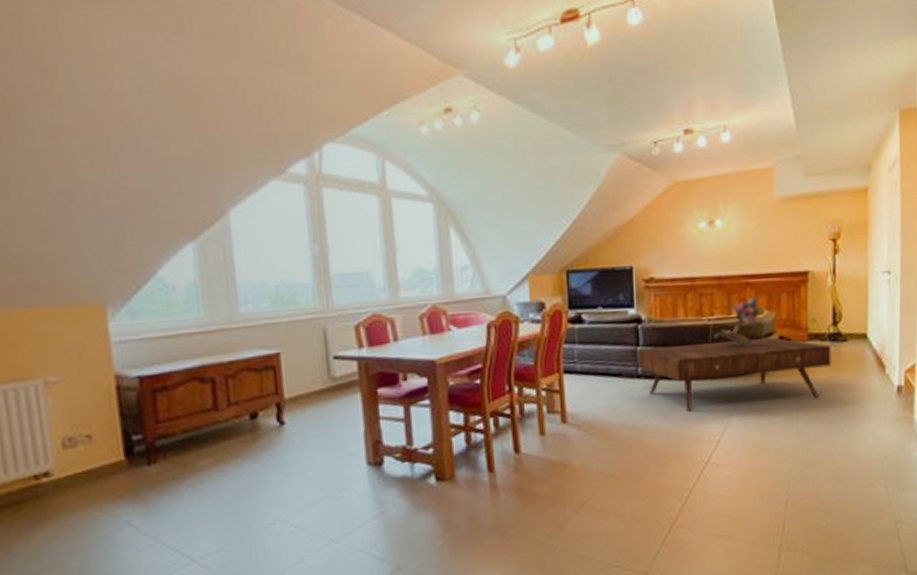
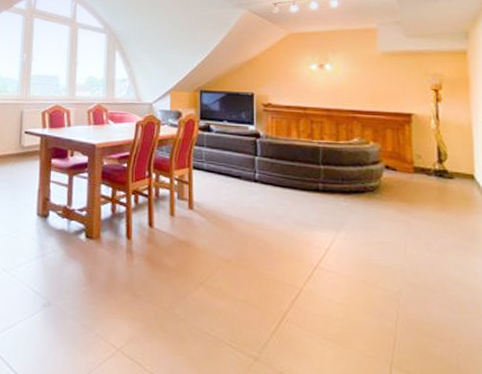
coffee table: present [636,338,831,412] -> none [255,158,438,226]
bouquet: present [714,297,762,346] -> none [324,129,369,170]

